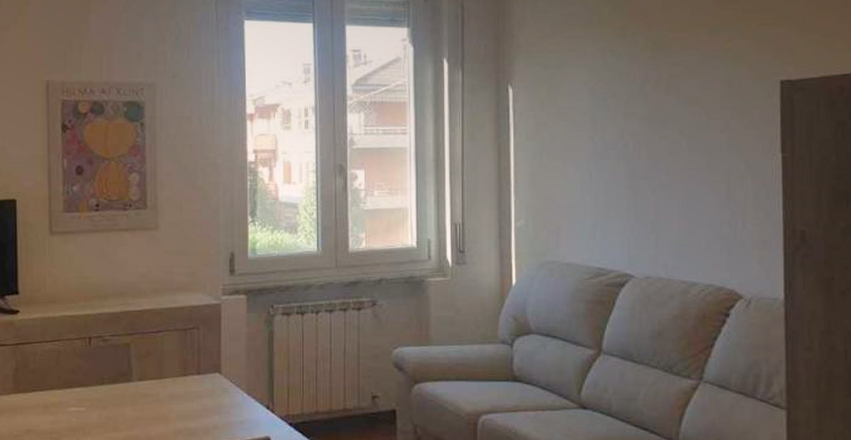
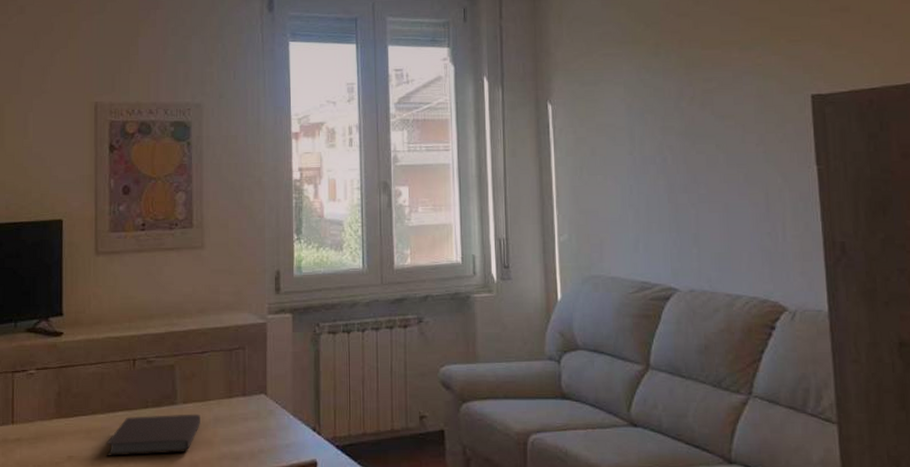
notebook: none [64,391,156,430] -> present [106,414,200,456]

